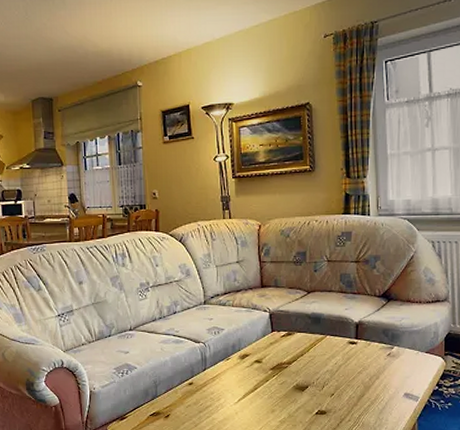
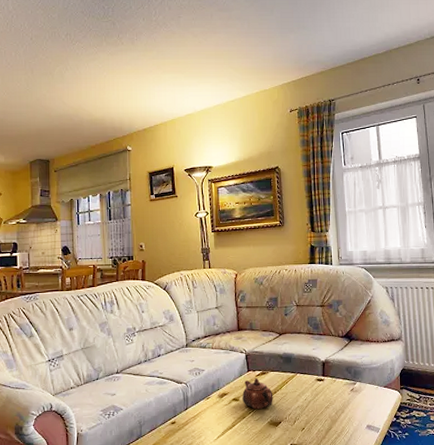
teapot: none [266,339,300,372] -> present [242,378,273,409]

